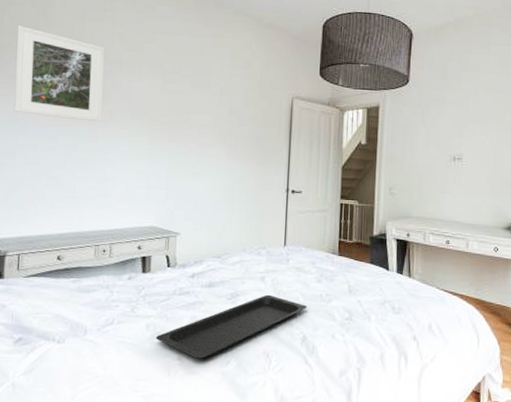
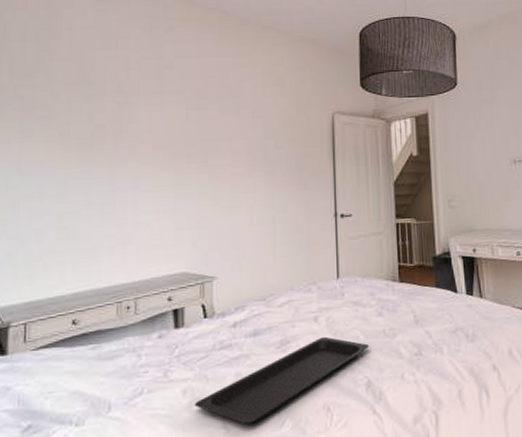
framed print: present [14,24,105,122] -> none [16,62,120,161]

